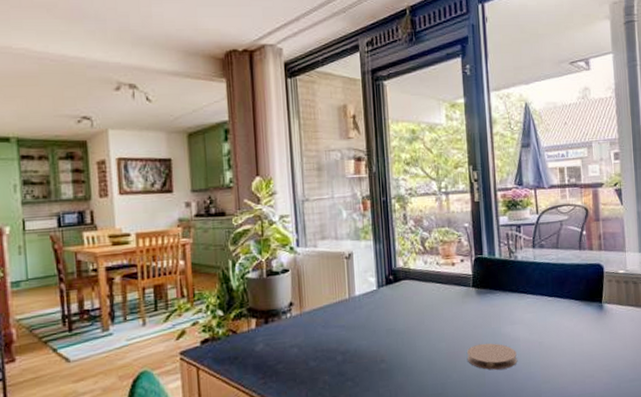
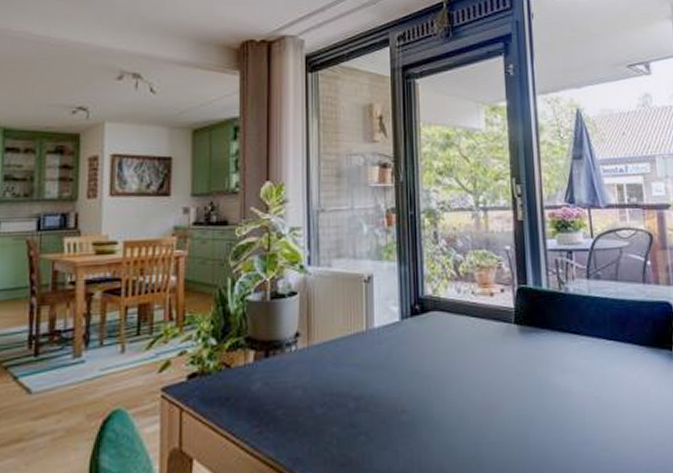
coaster: present [466,343,517,370] -> none [506,395,569,430]

